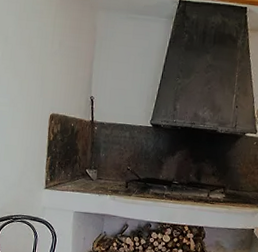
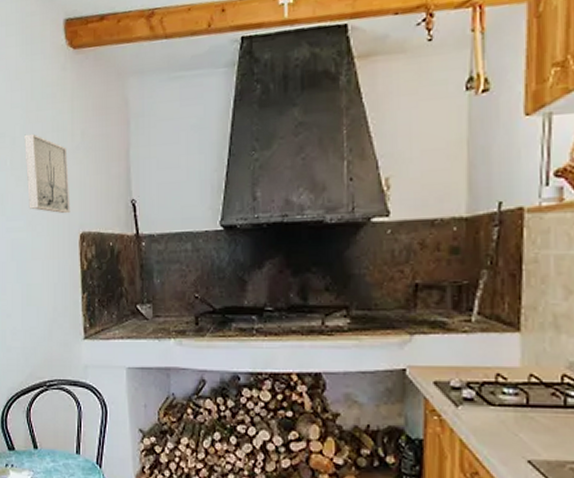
wall art: none [13,36,47,99] -> present [25,133,71,214]

